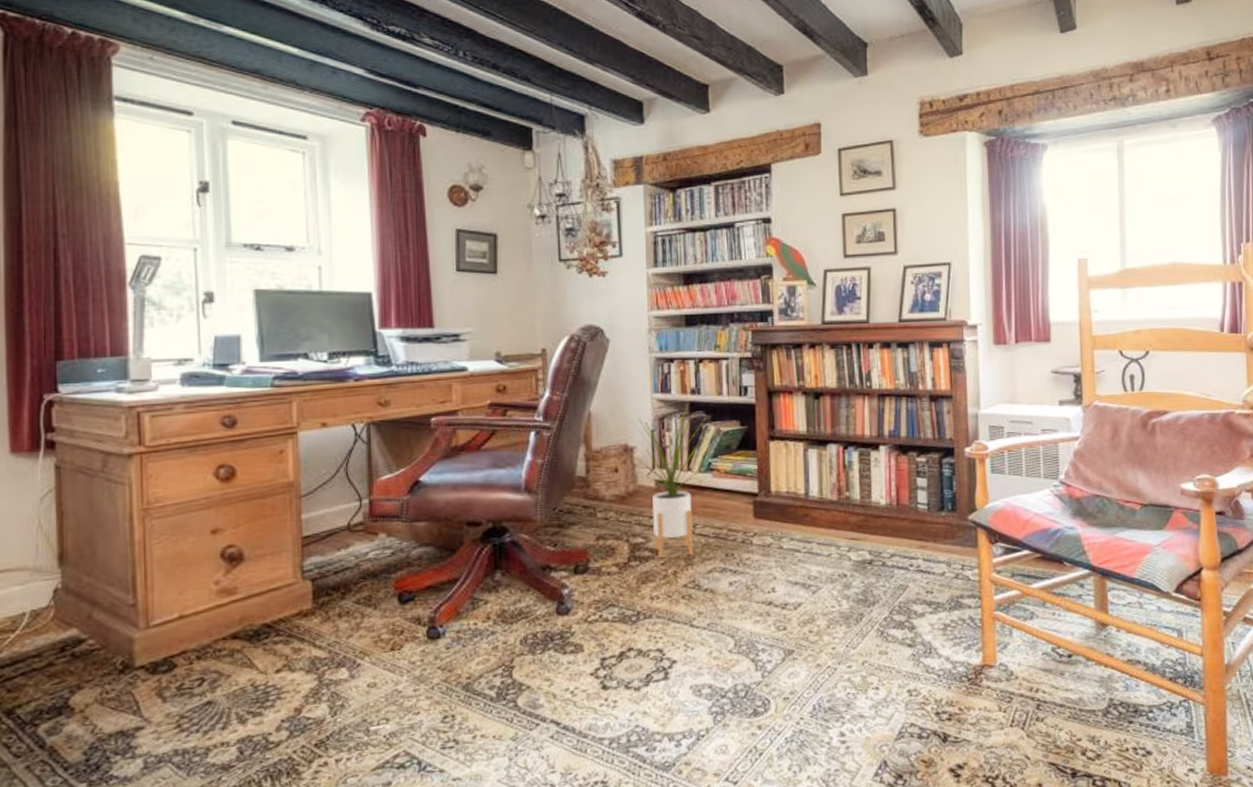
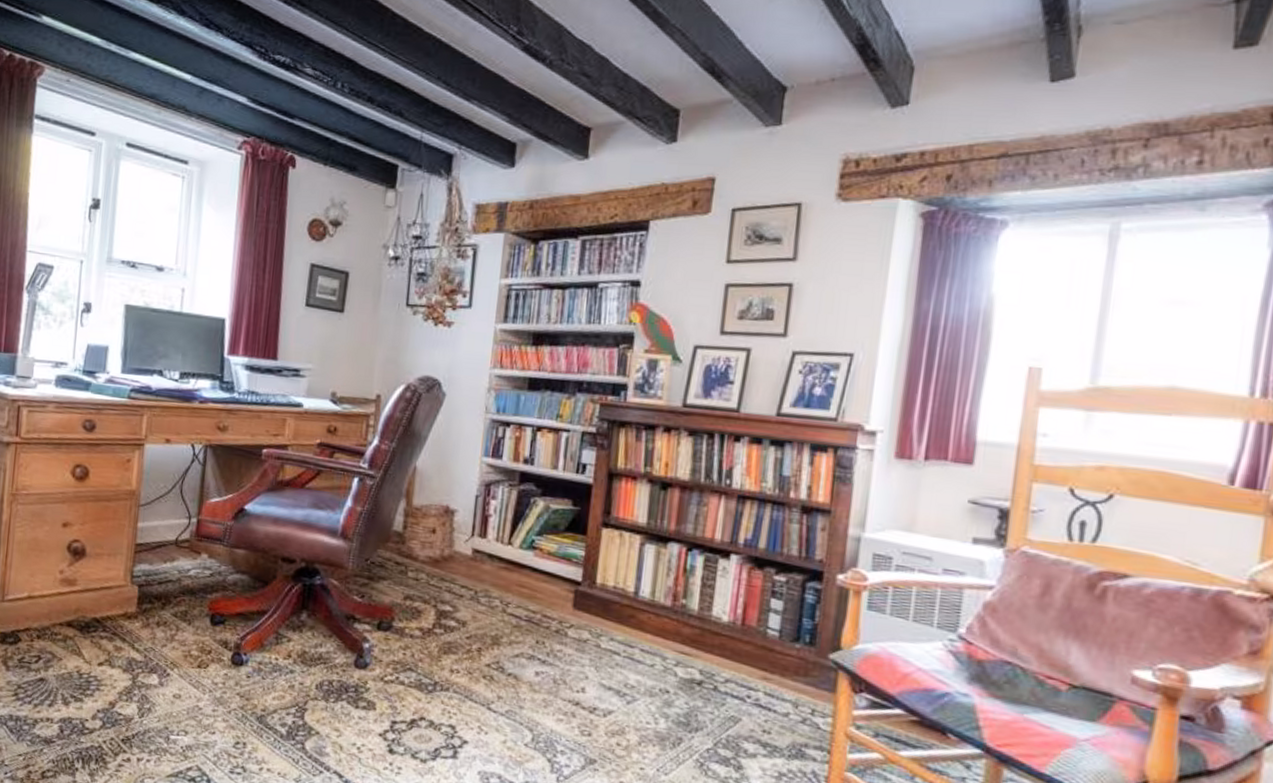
house plant: present [632,403,708,559] -> none [450,470,539,634]

